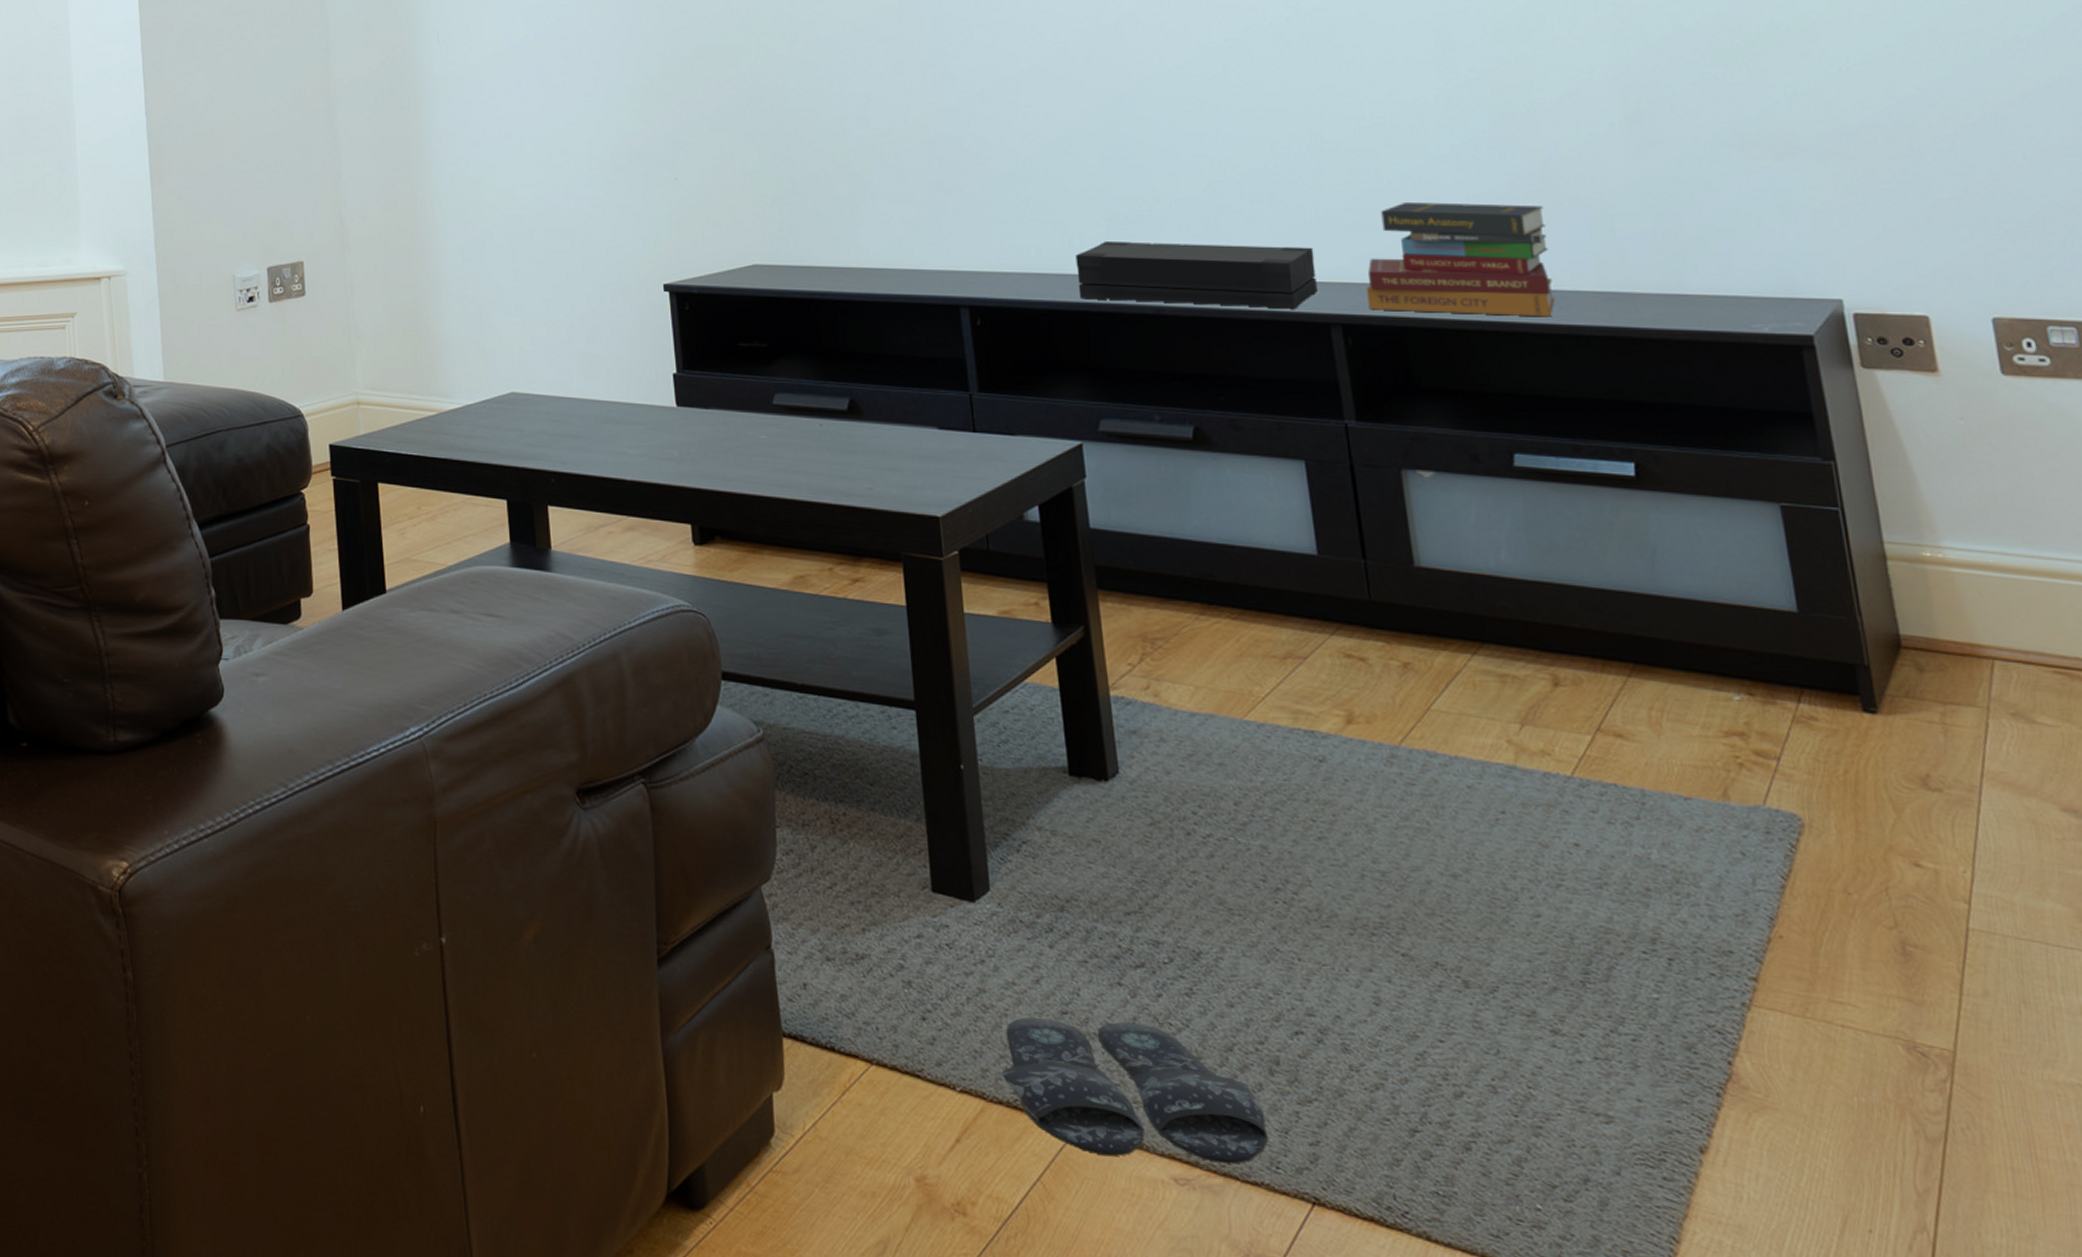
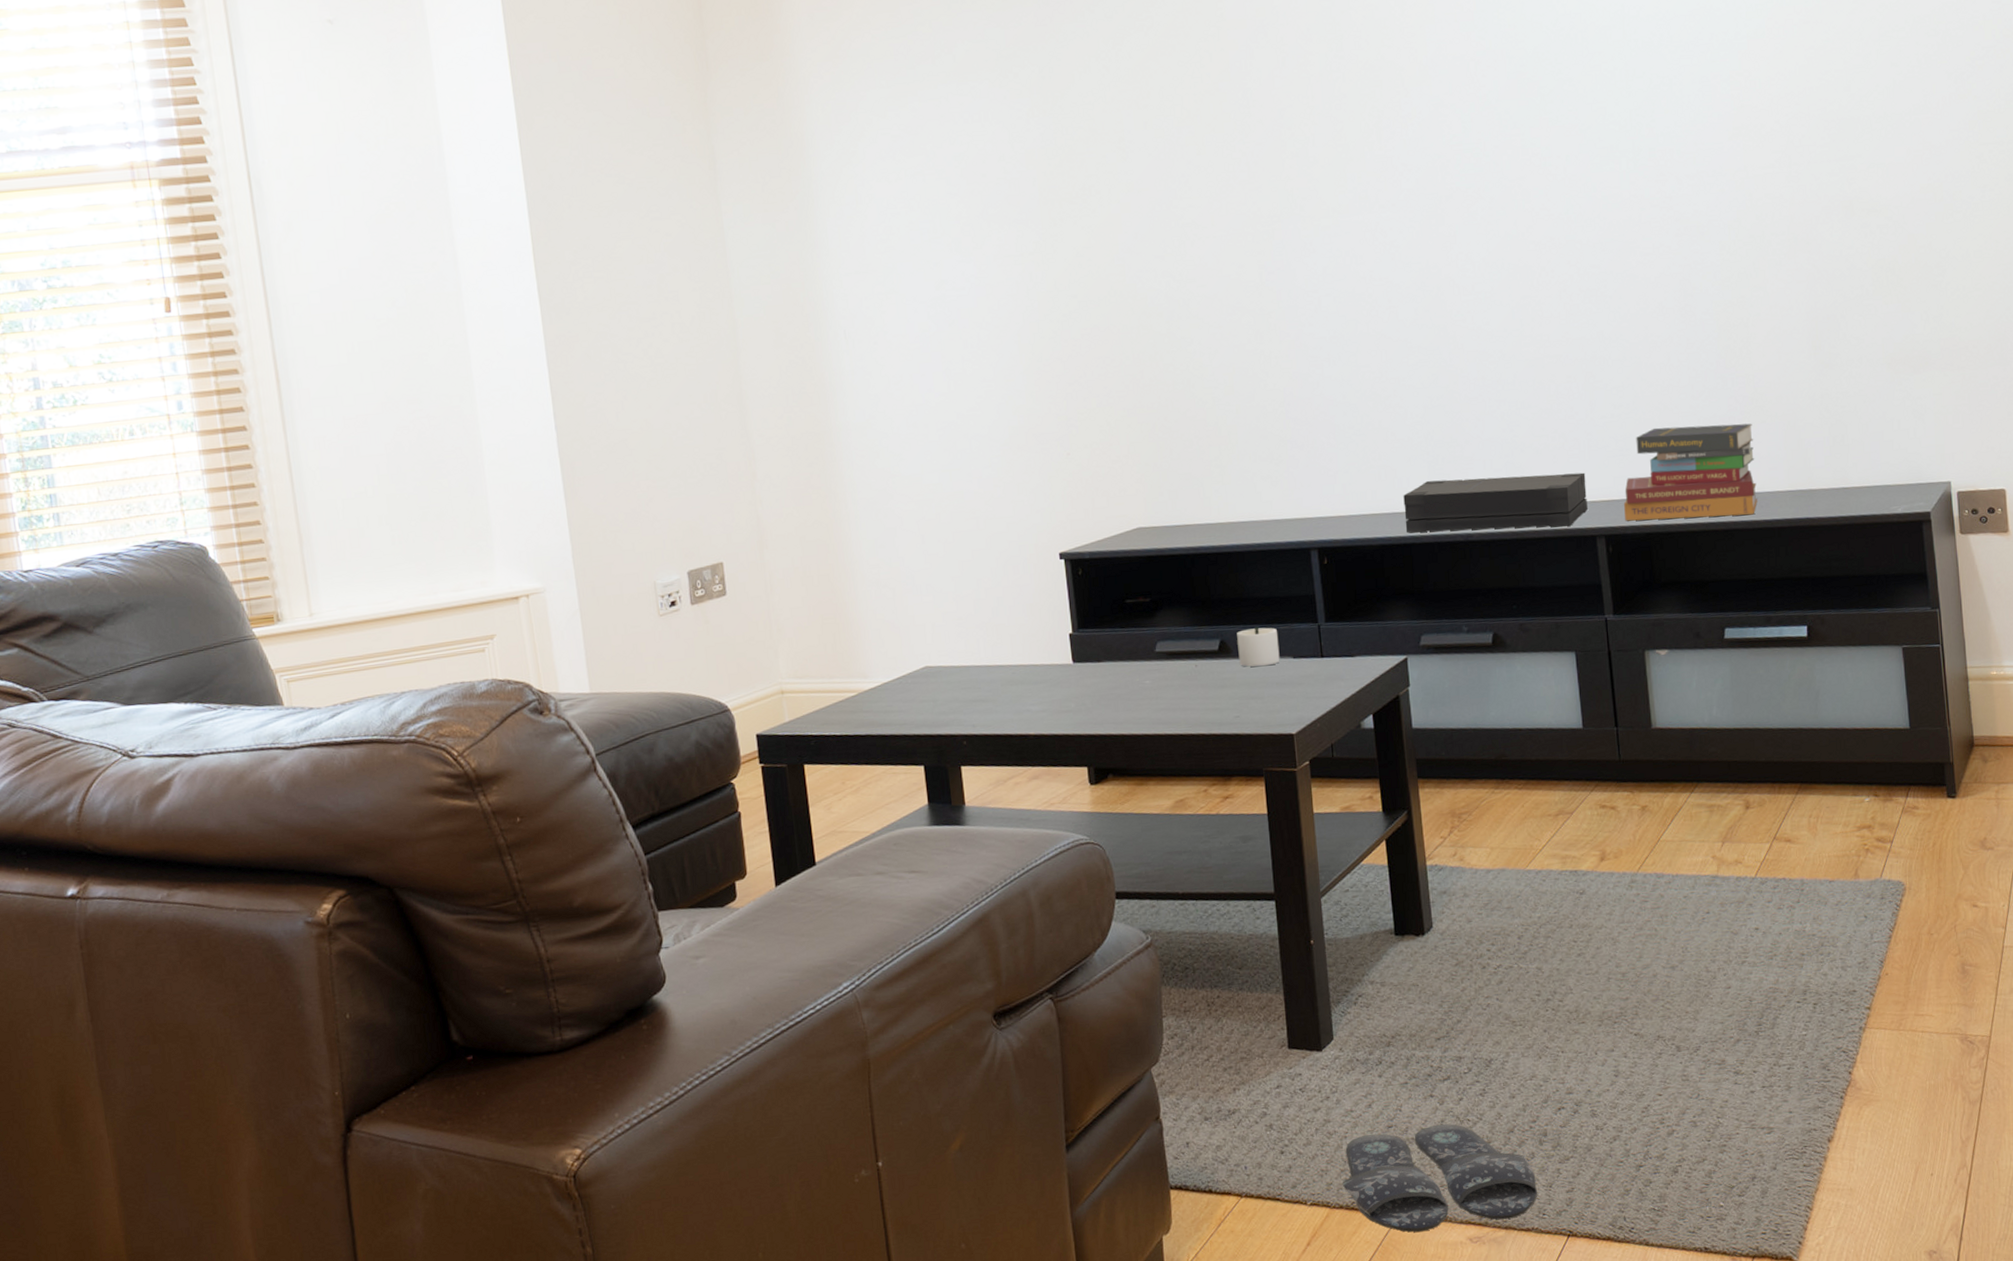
candle: none [870,387,923,435] -> present [1237,626,1280,667]

